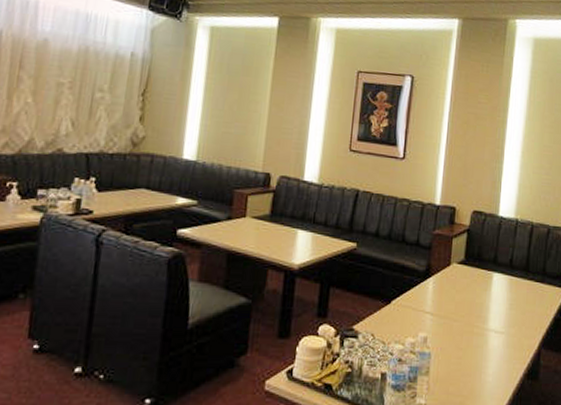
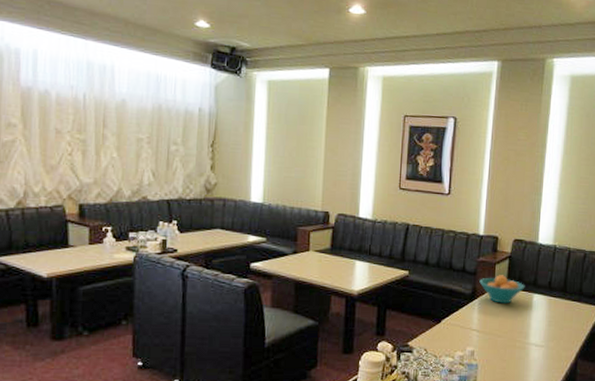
fruit bowl: none [434,250,484,283] -> present [479,275,525,304]

